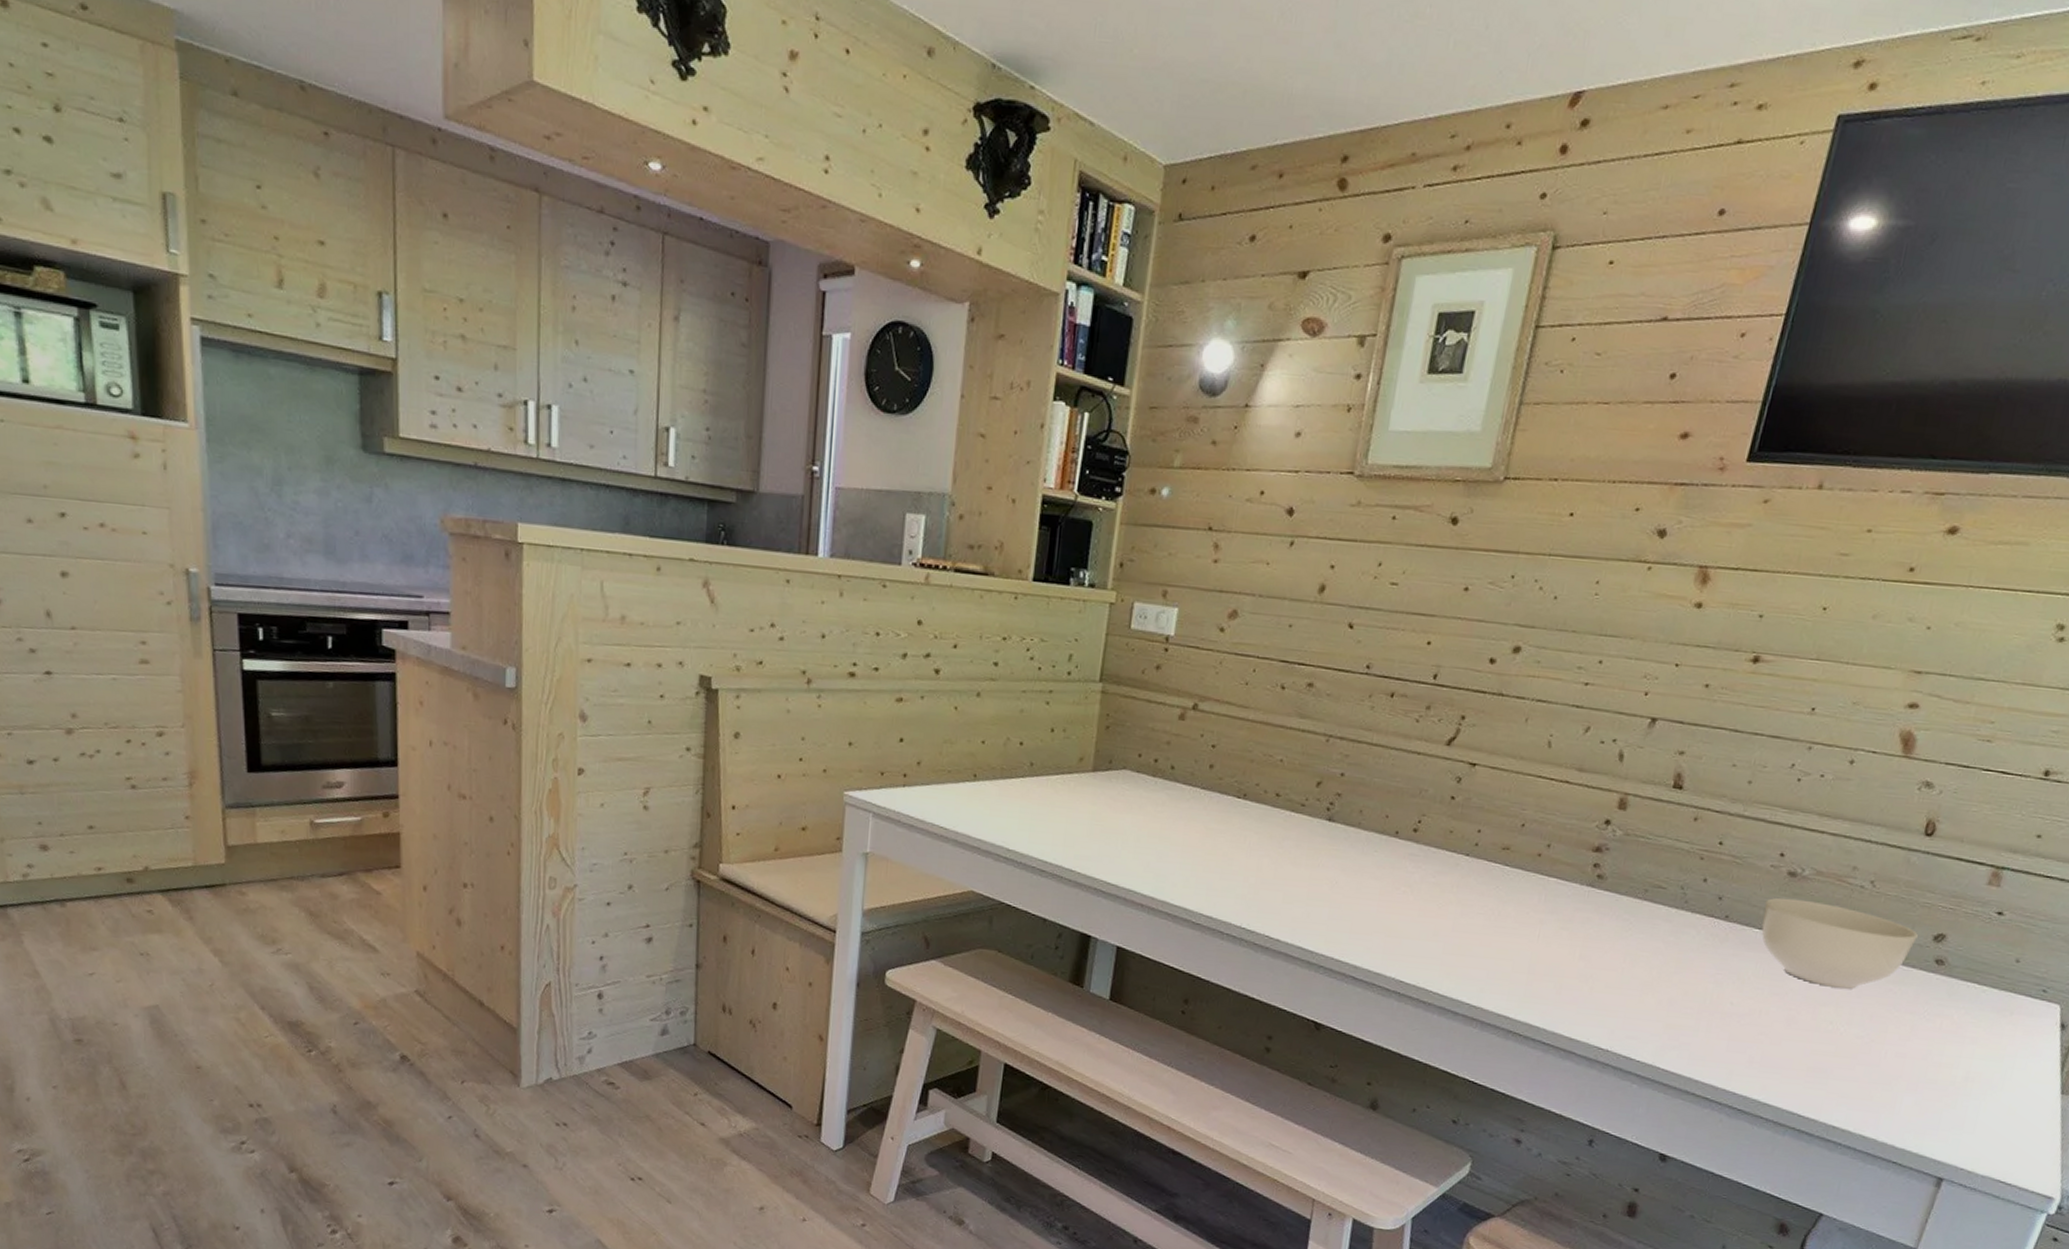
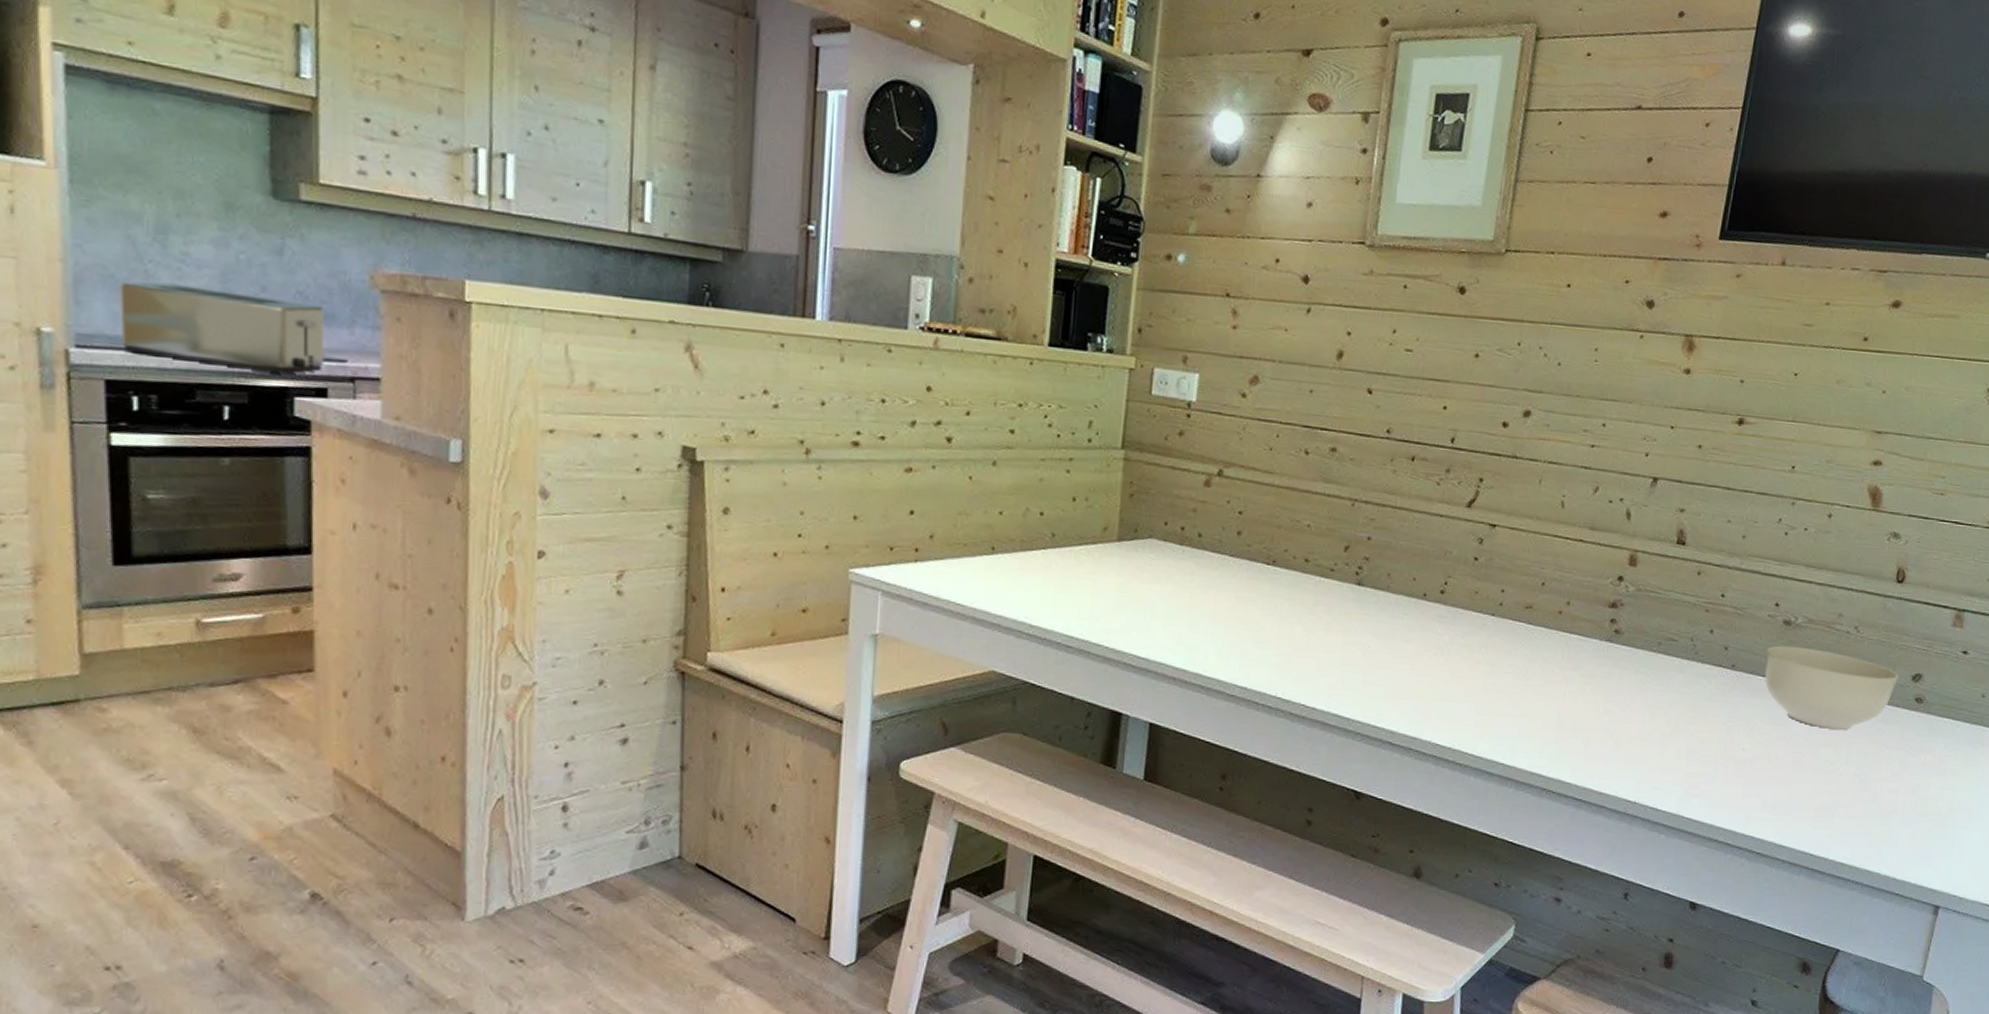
toaster: none [247,527,406,609] -> present [120,281,325,375]

